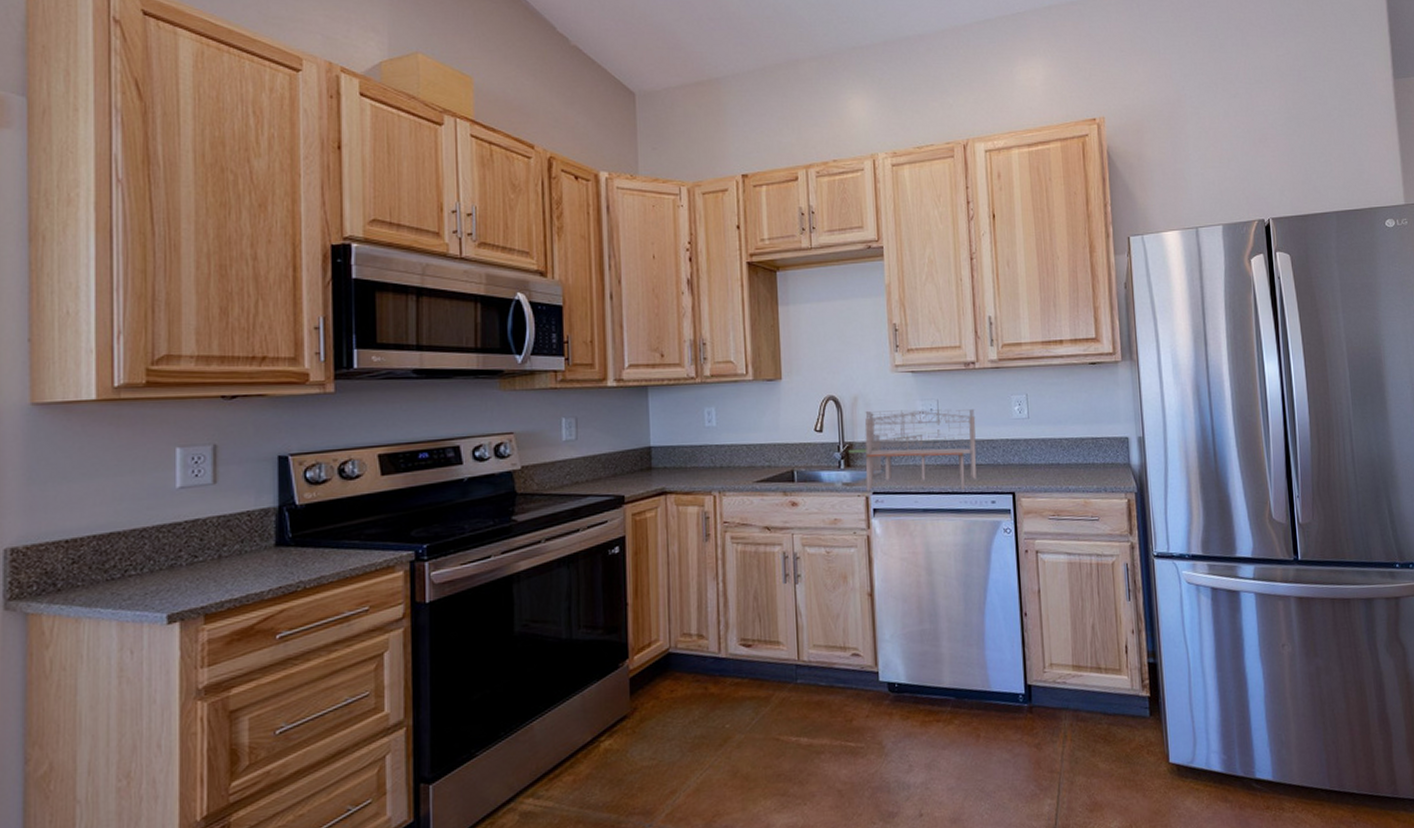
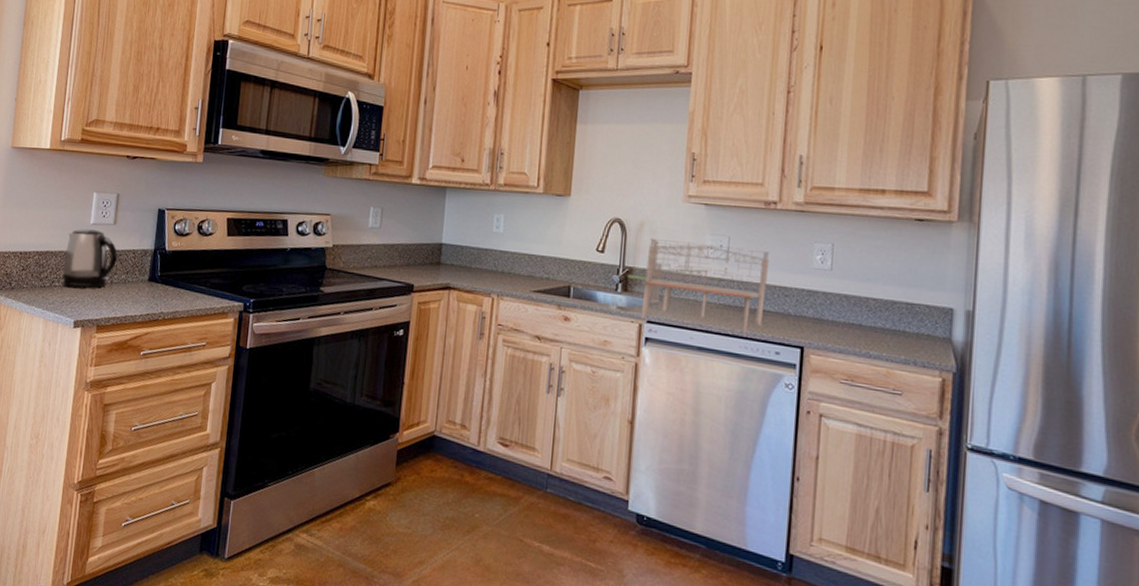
kettle: none [139,494,223,574] -> present [62,229,118,289]

